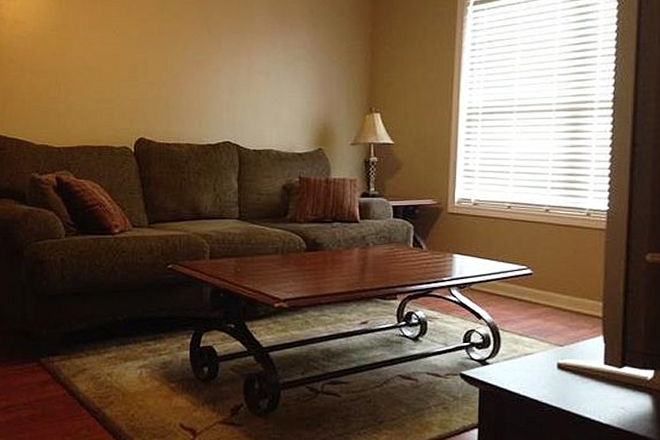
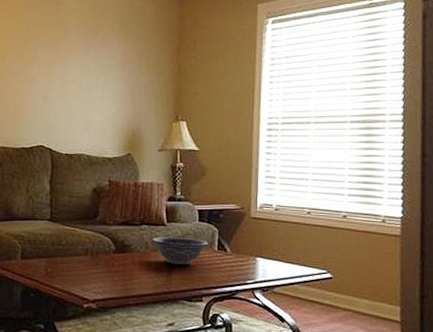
decorative bowl: none [344,234,404,263] -> present [151,236,209,265]

